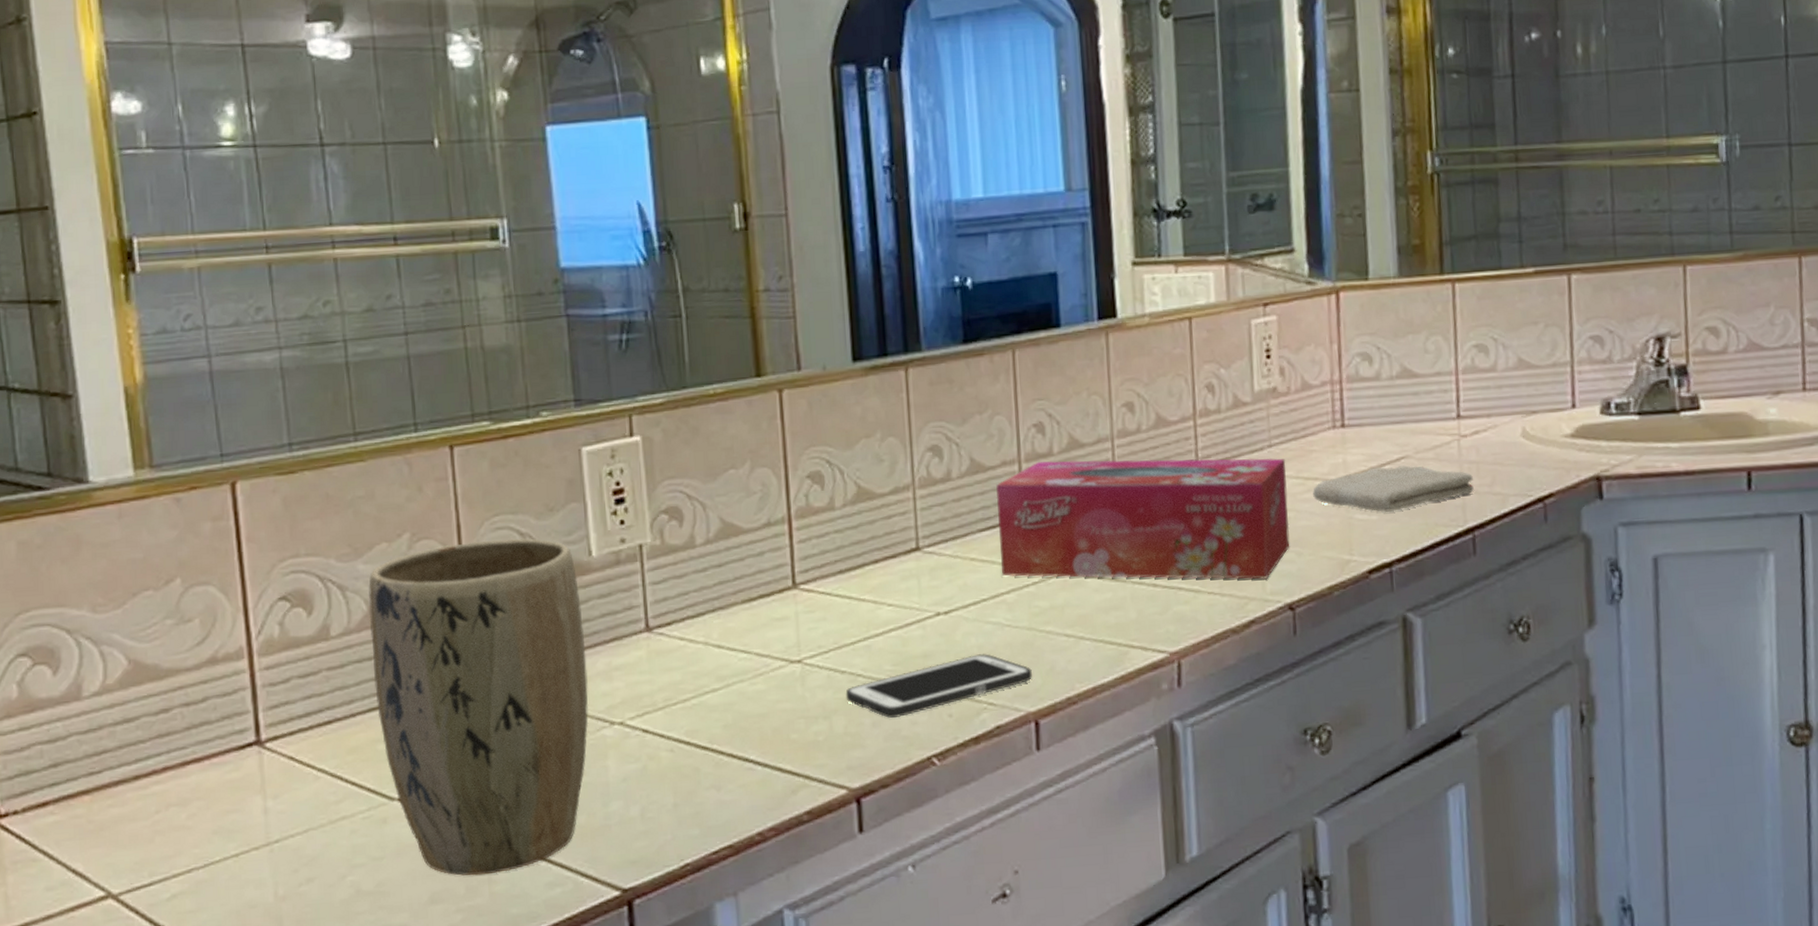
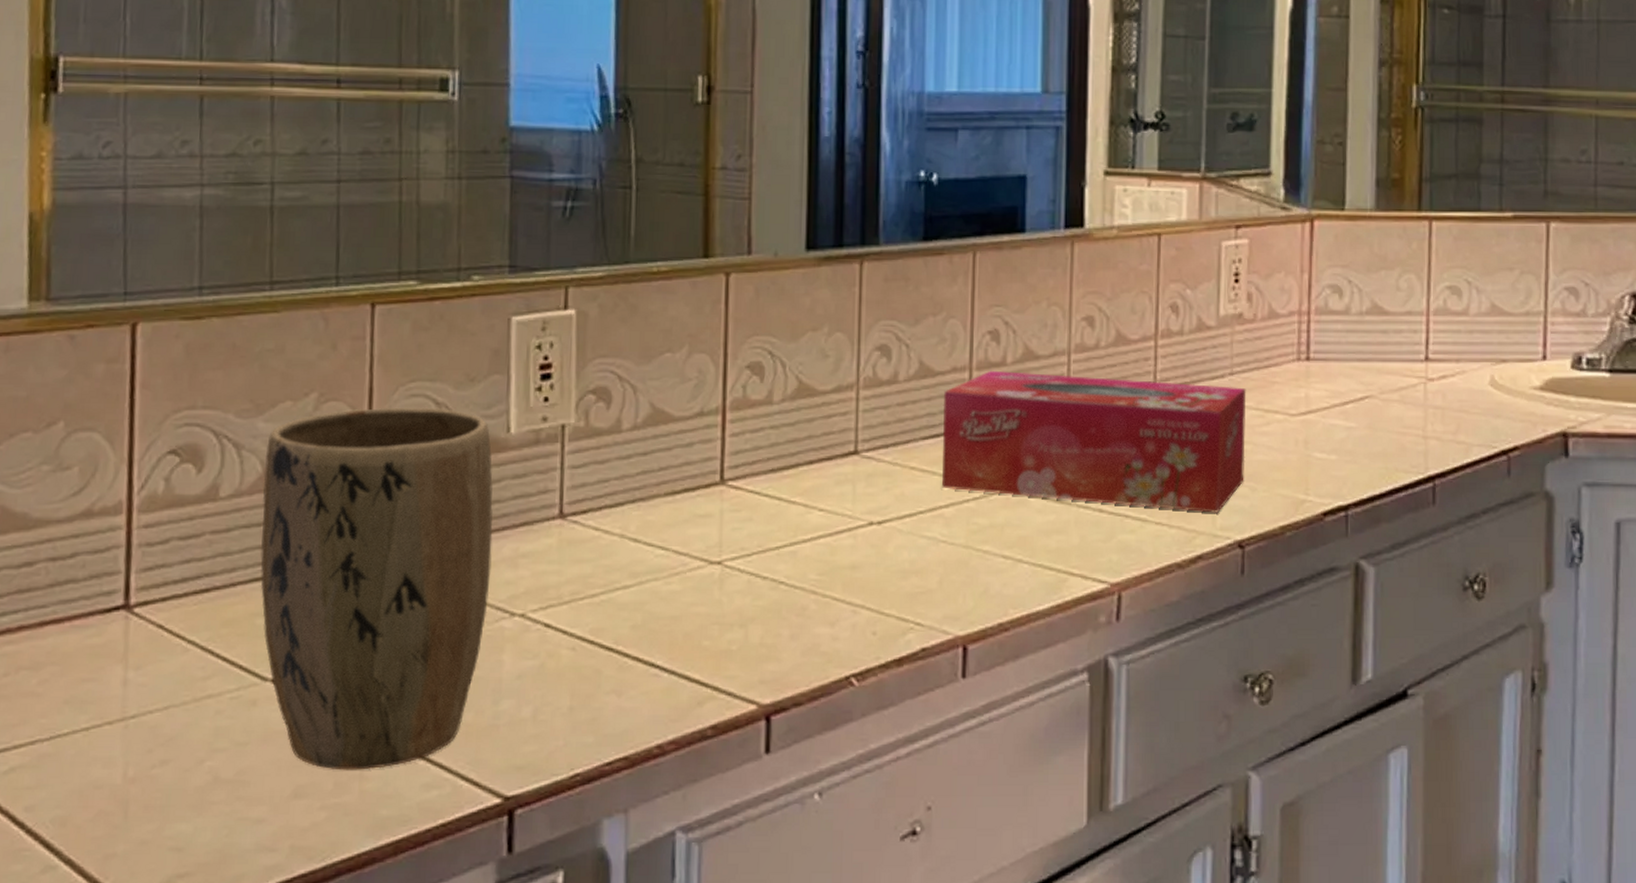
cell phone: present [845,654,1032,718] -> none [765,570,964,631]
washcloth: present [1313,465,1474,513] -> none [1272,405,1437,453]

